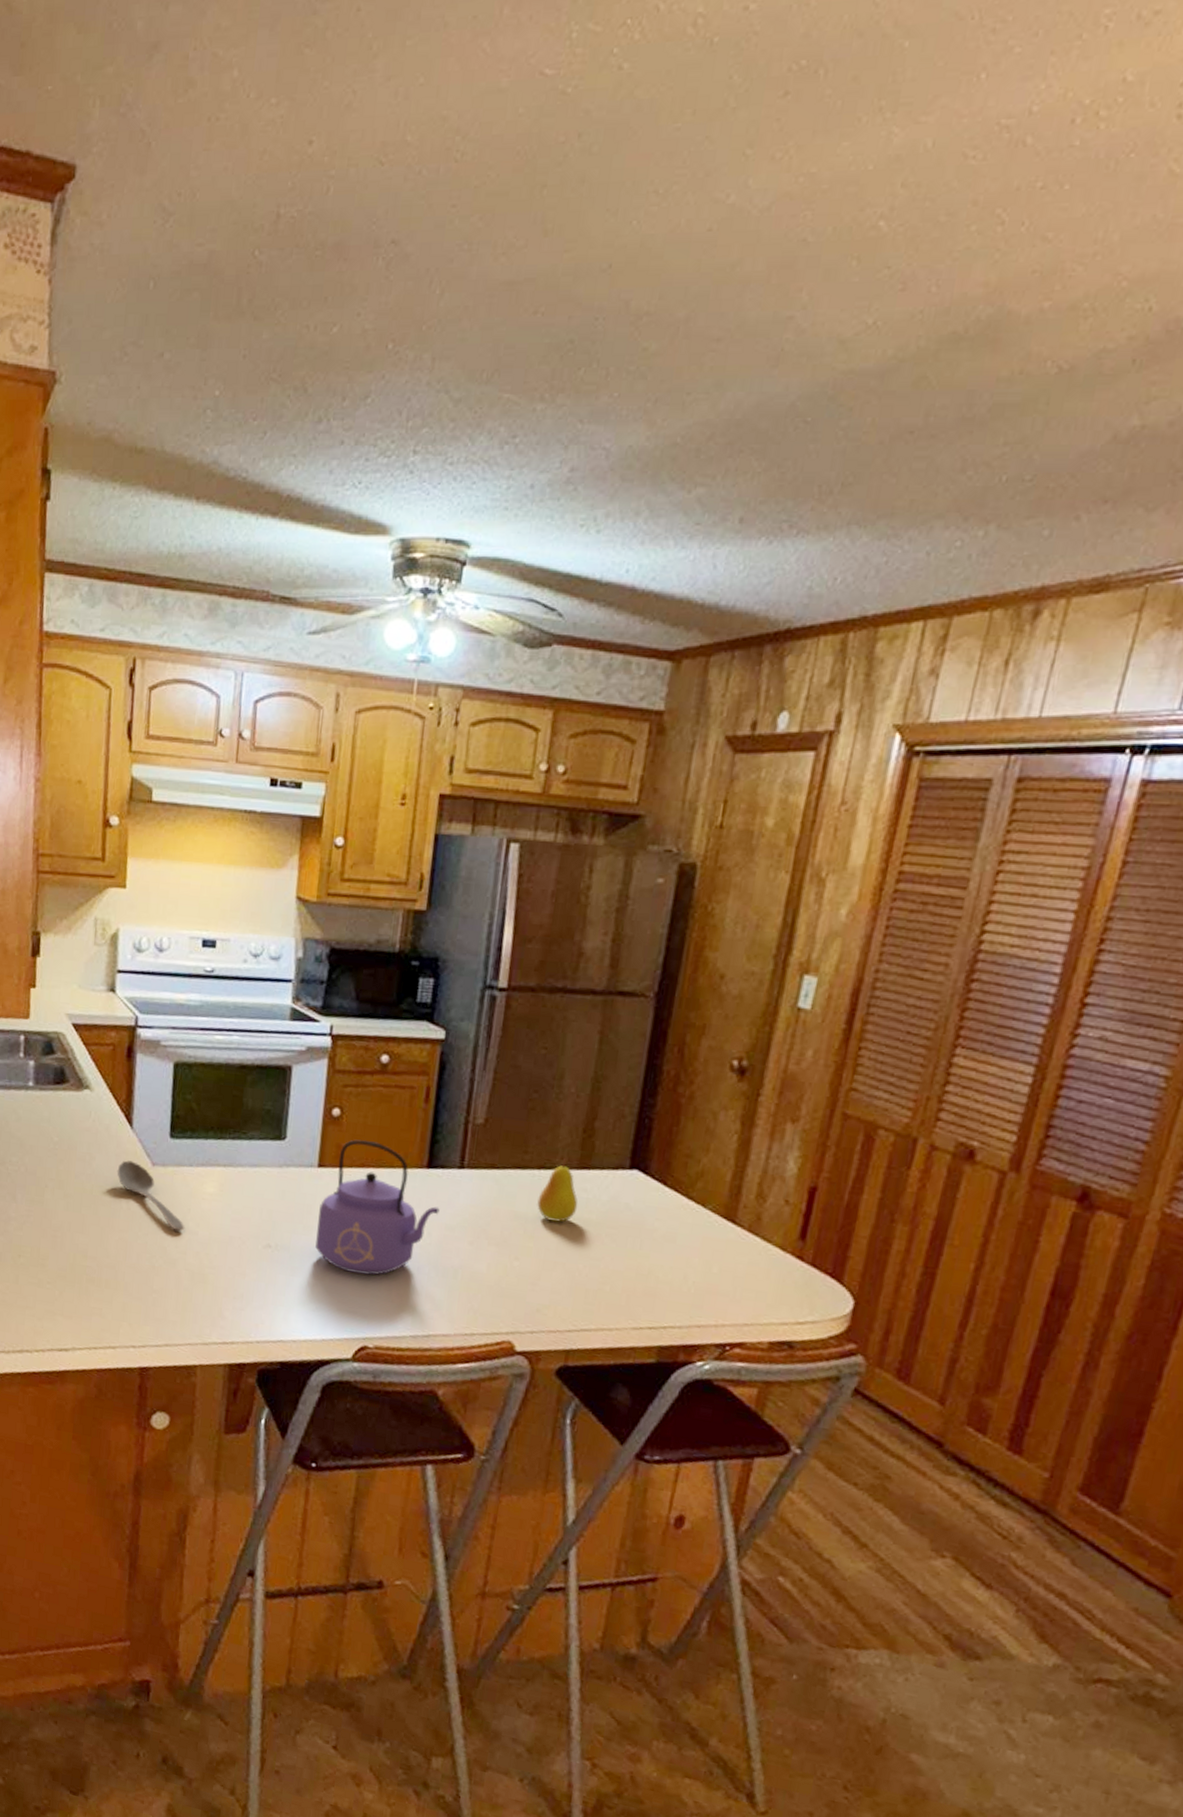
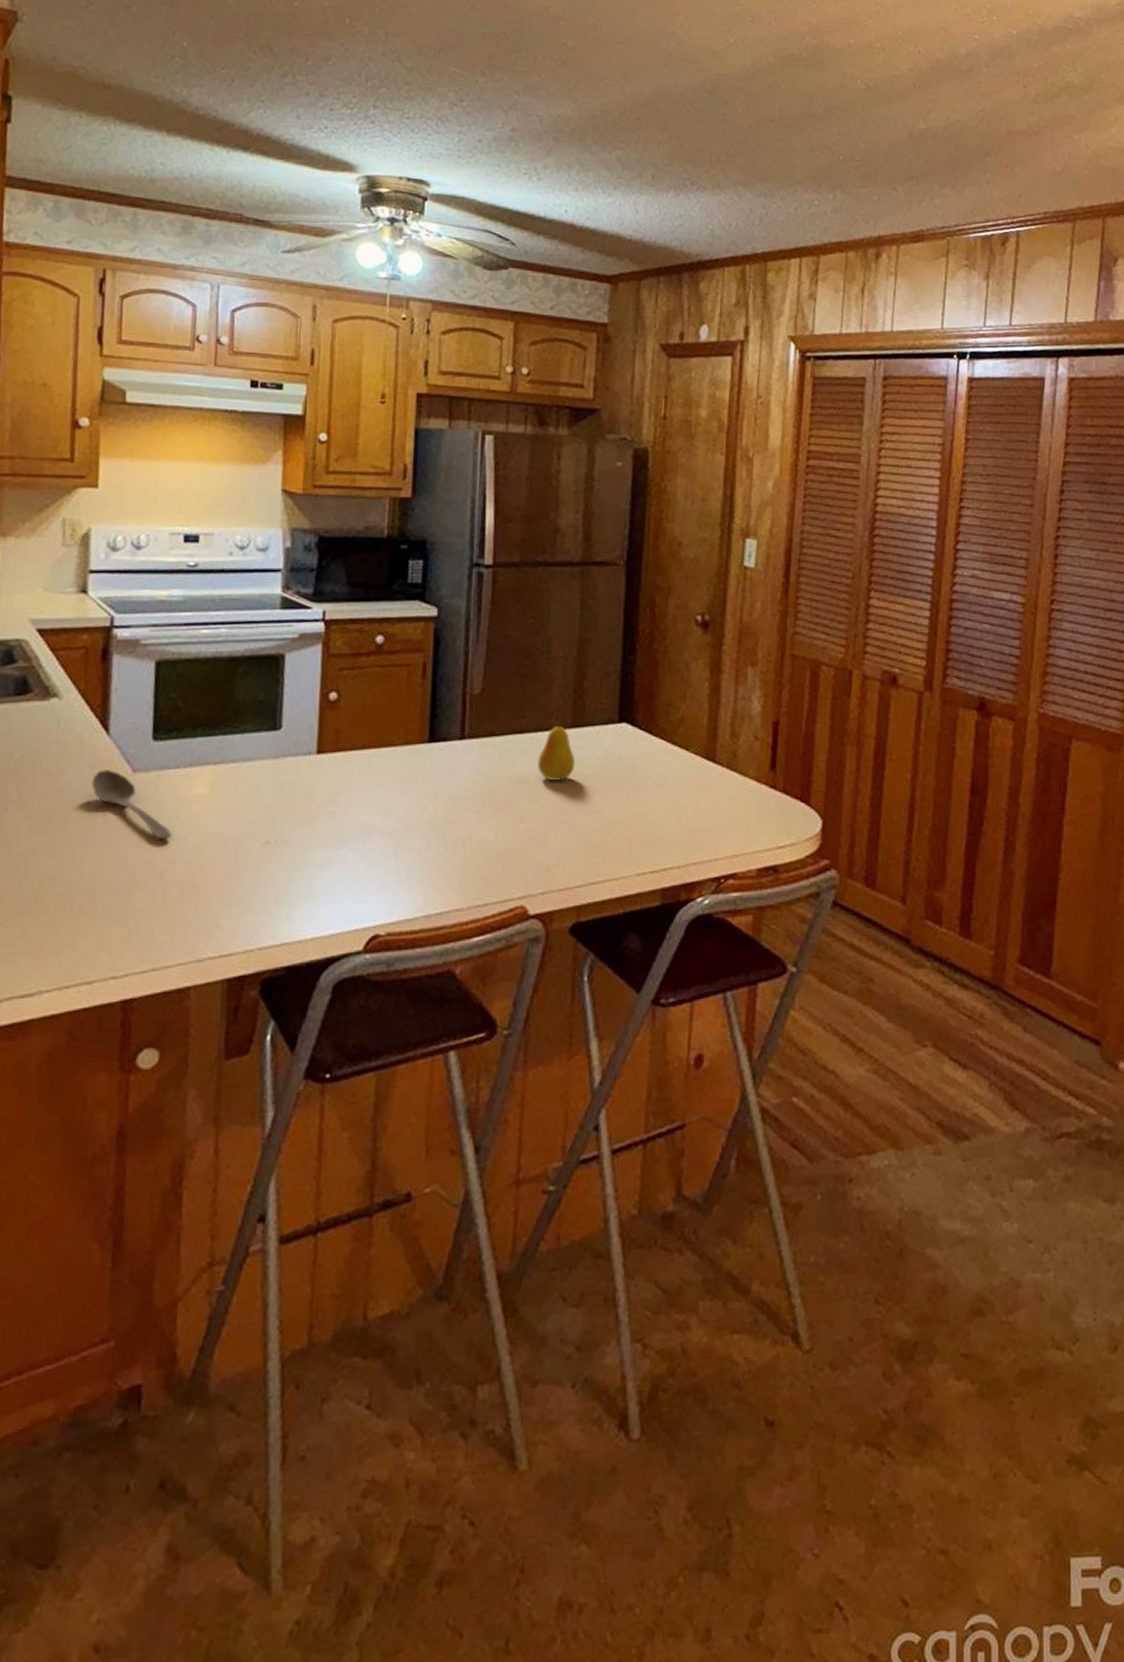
kettle: present [315,1139,440,1275] -> none [318,720,444,859]

